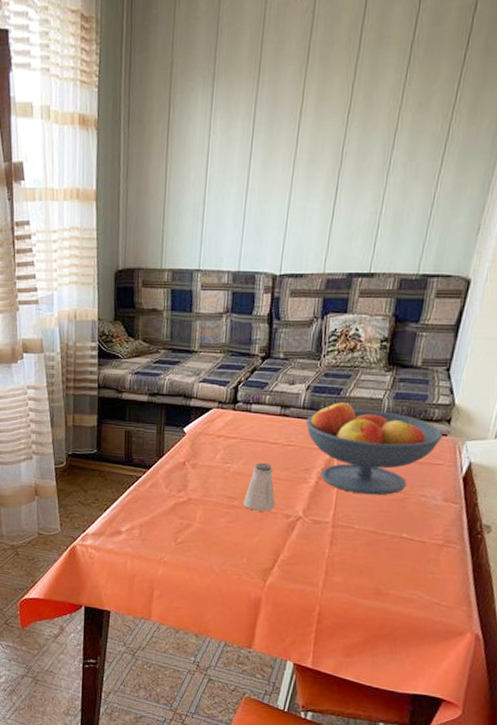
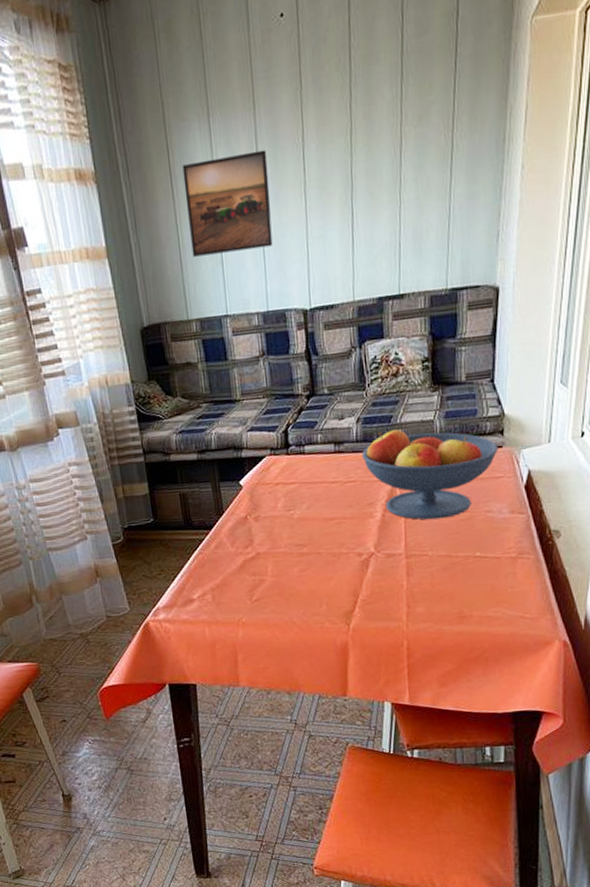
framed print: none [176,117,264,210] -> present [182,150,273,257]
saltshaker: present [243,462,275,511] -> none [313,503,345,555]

